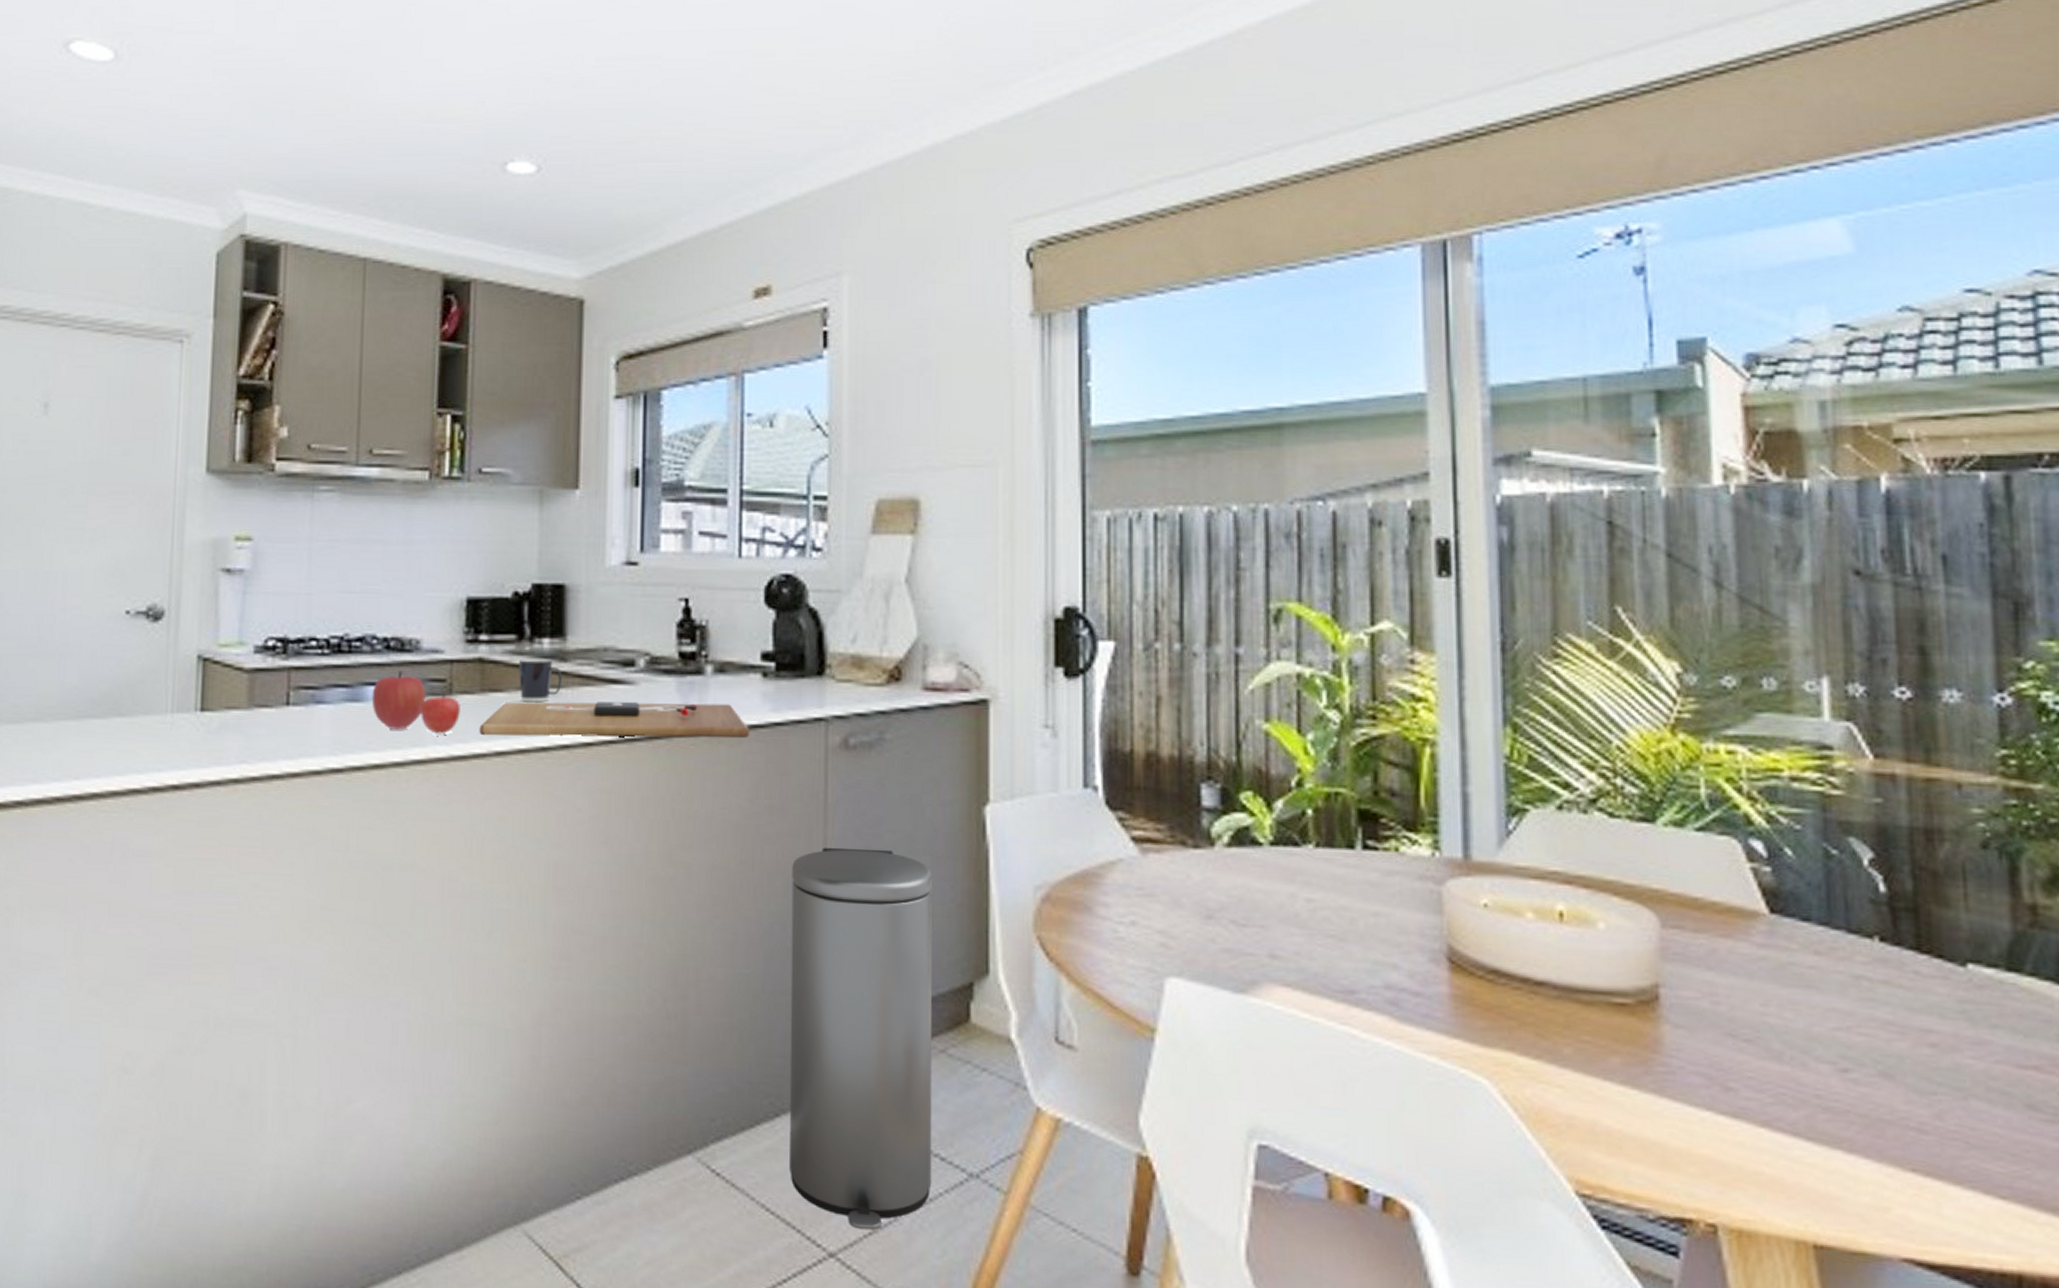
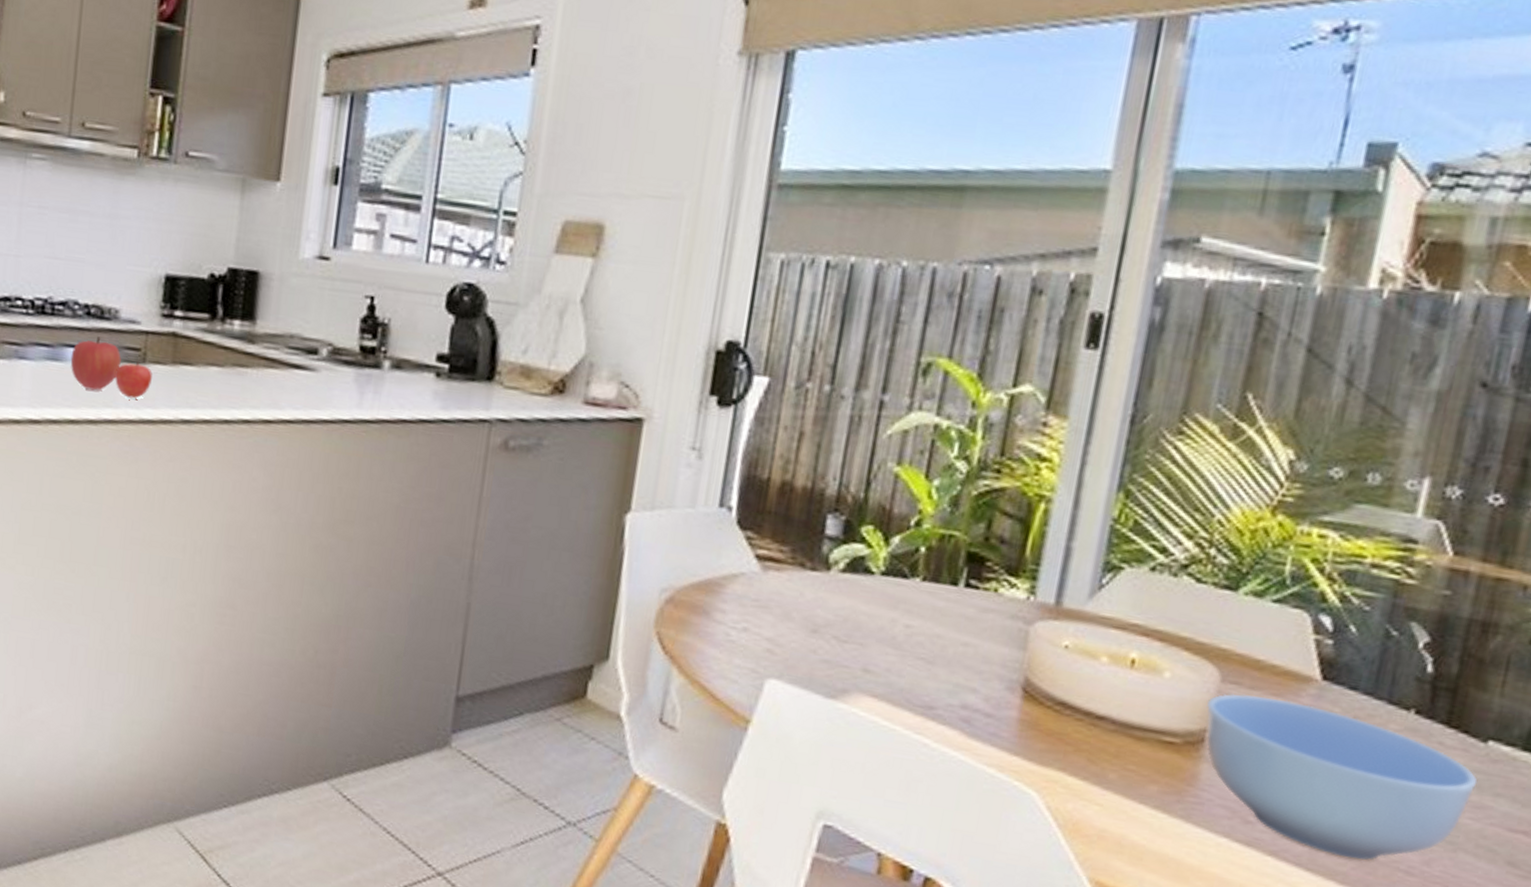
cutting board: present [479,701,751,739] -> none [168,375,419,431]
mug: present [519,658,563,703] -> none [208,336,250,379]
pedal bin: present [789,847,933,1231] -> none [411,535,570,859]
bowl: none [1651,939,1968,1121] -> present [1206,693,1478,860]

